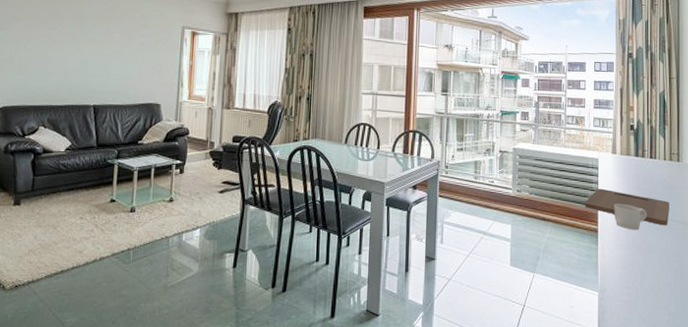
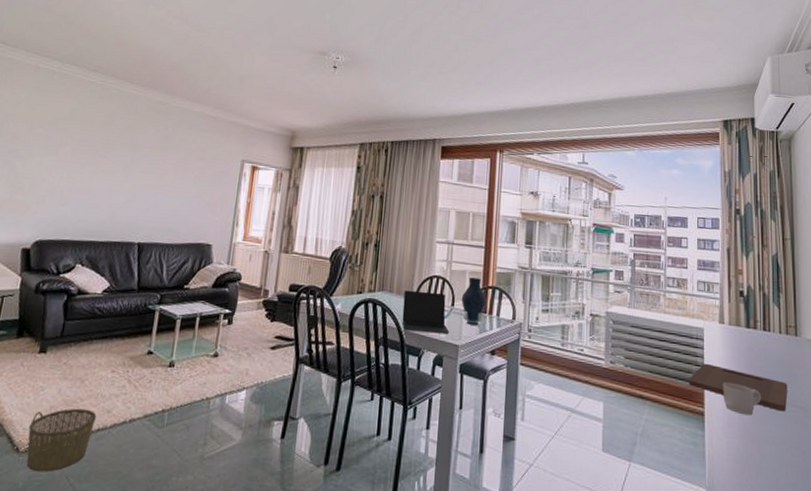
basket: none [11,250,71,305] -> present [27,408,97,472]
laptop: none [334,136,376,173] -> present [402,290,449,333]
vase: none [385,123,409,165] -> present [461,277,487,326]

